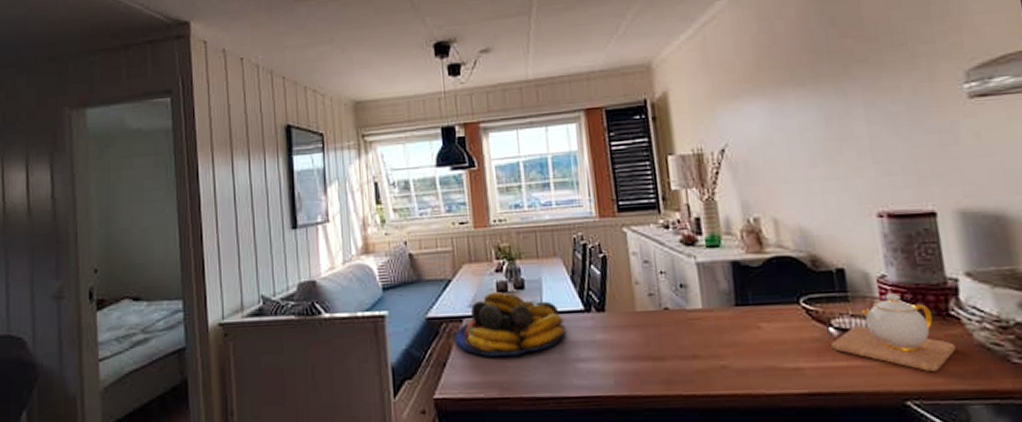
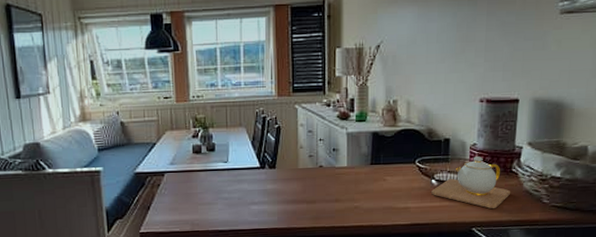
fruit bowl: present [453,292,566,358] -> none [156,153,245,202]

